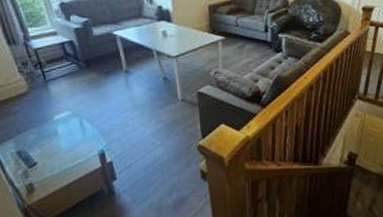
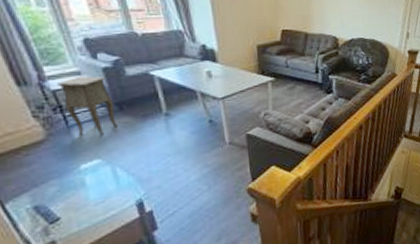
side table: none [38,36,87,89] -> present [57,76,120,136]

